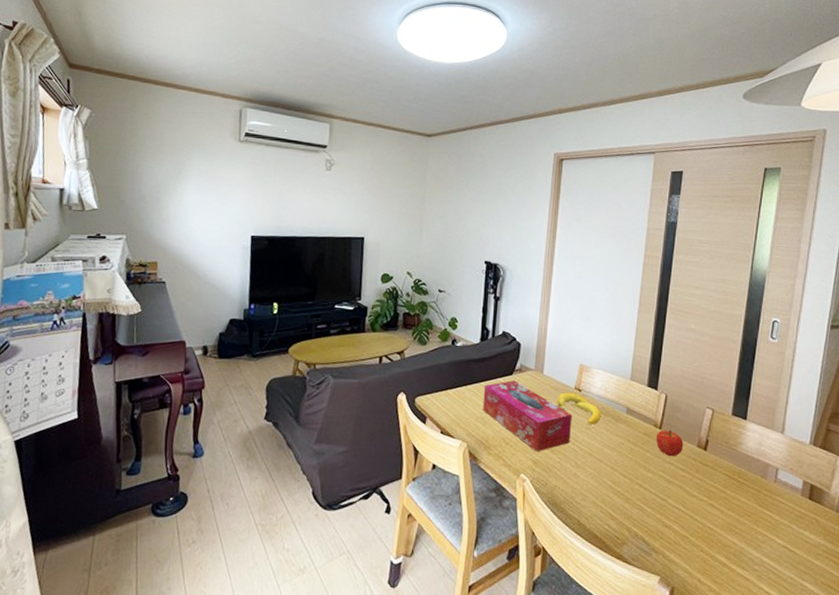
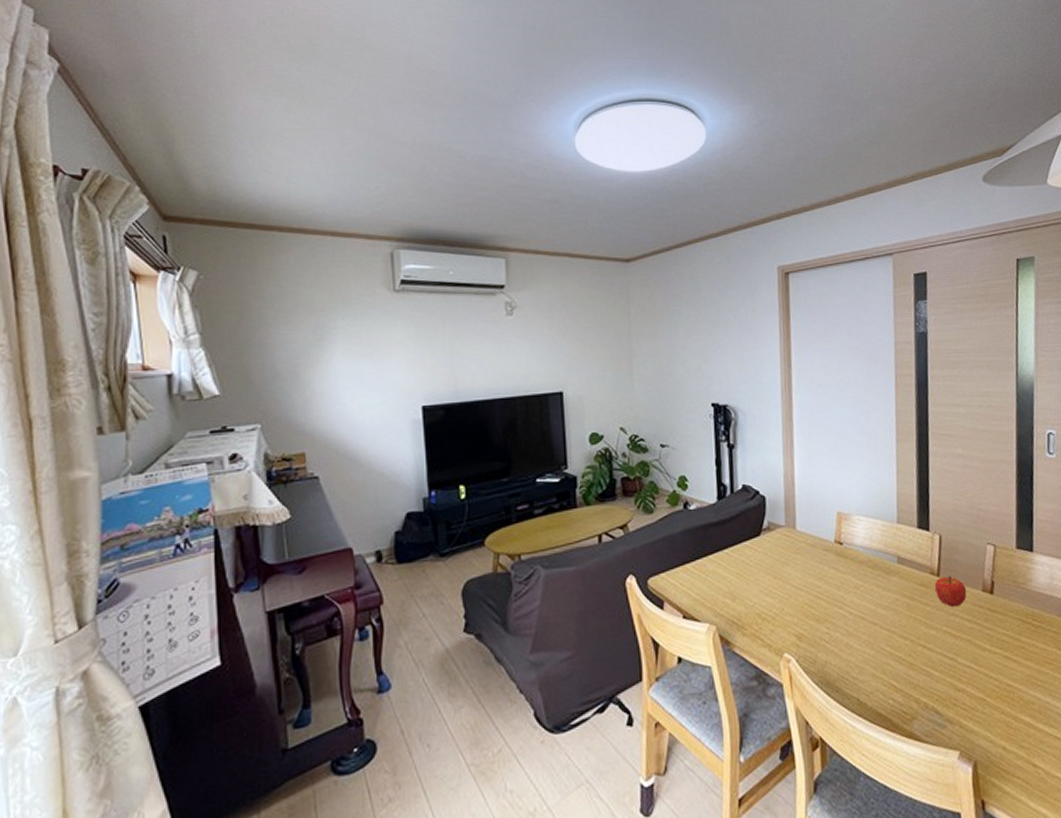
tissue box: present [482,380,573,452] -> none [728,542,837,624]
banana: present [557,392,602,425] -> none [815,547,870,583]

